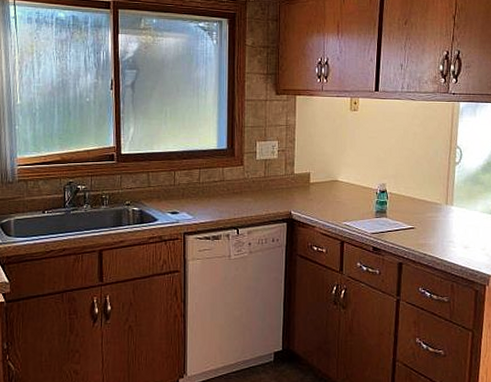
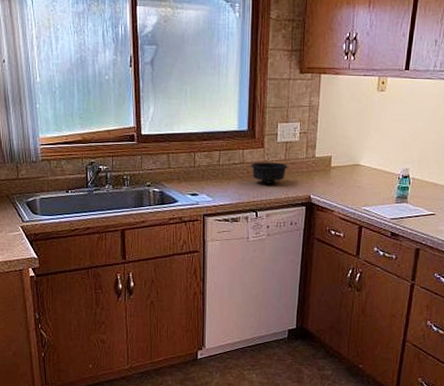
bowl: none [230,179,268,201] -> present [250,162,288,184]

